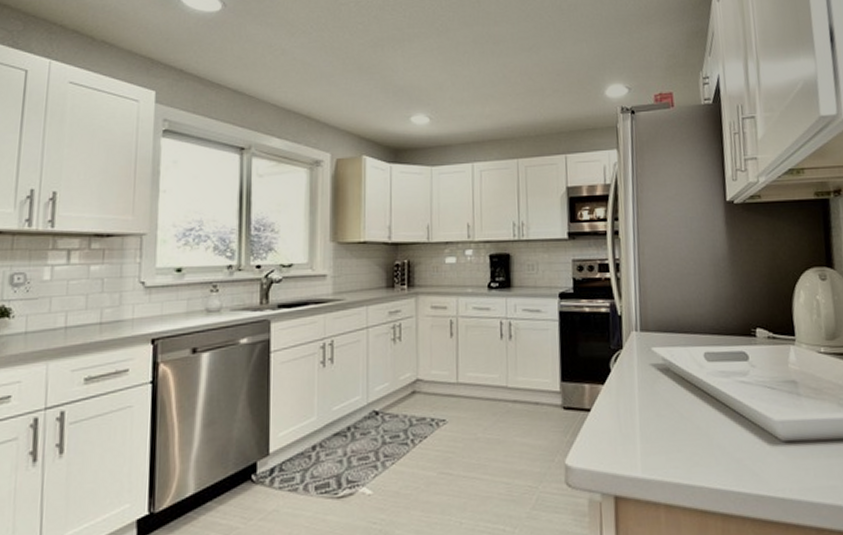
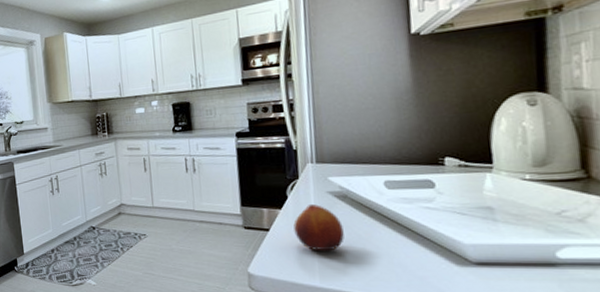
fruit: none [616,378,667,434] -> present [293,203,344,251]

